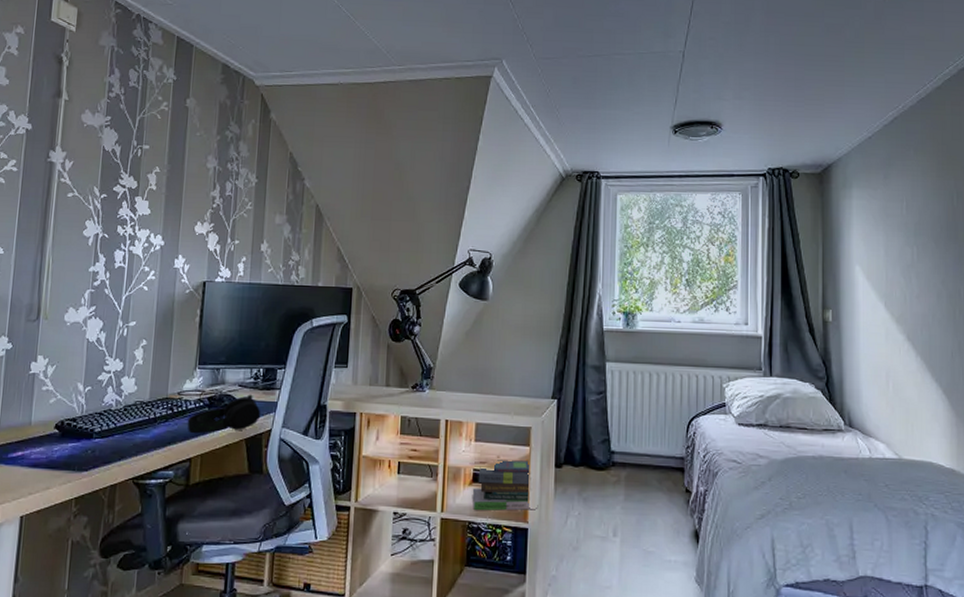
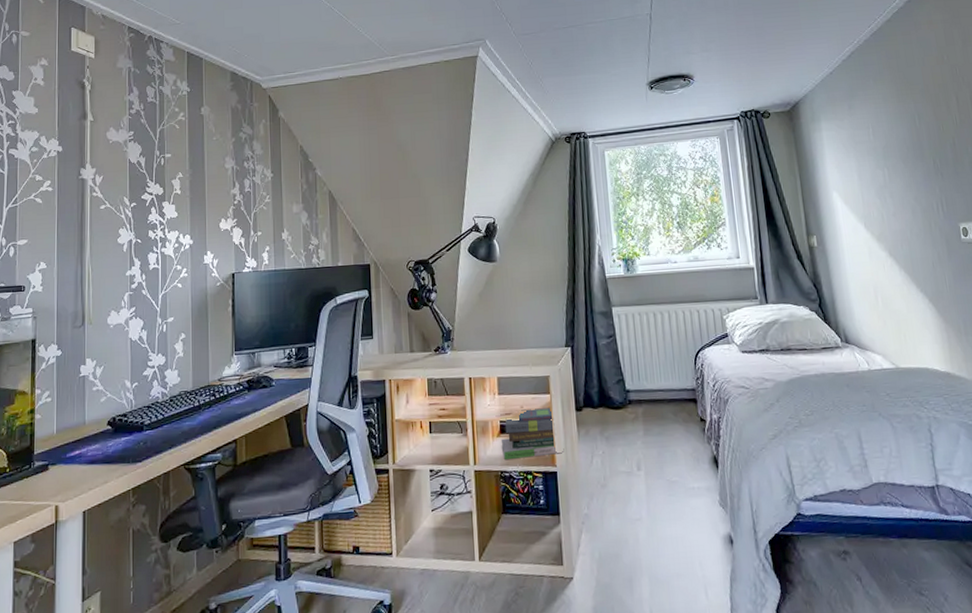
headphones: present [187,394,261,434] -> none [229,373,297,416]

